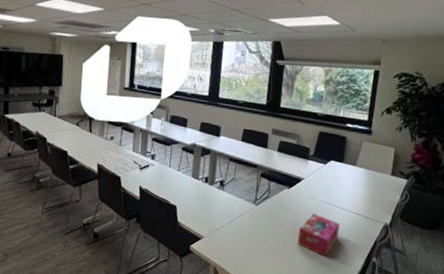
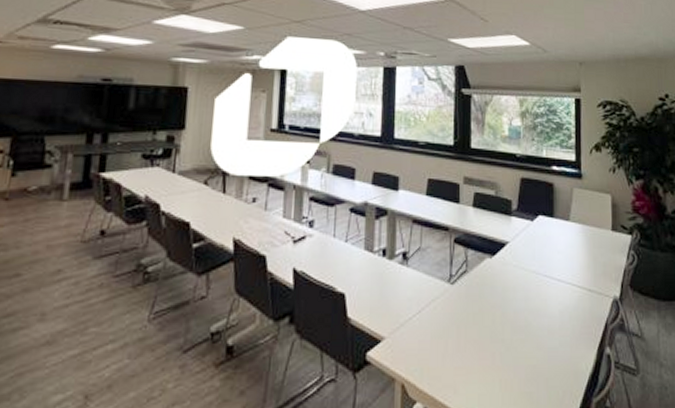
tissue box: present [297,214,340,257] -> none [509,291,560,353]

